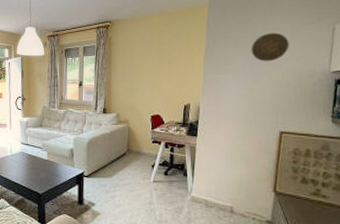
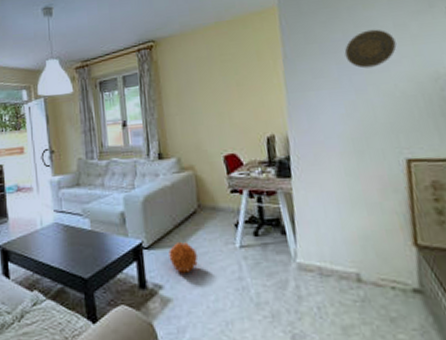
ball: none [102,174,123,196] -> present [168,242,199,273]

